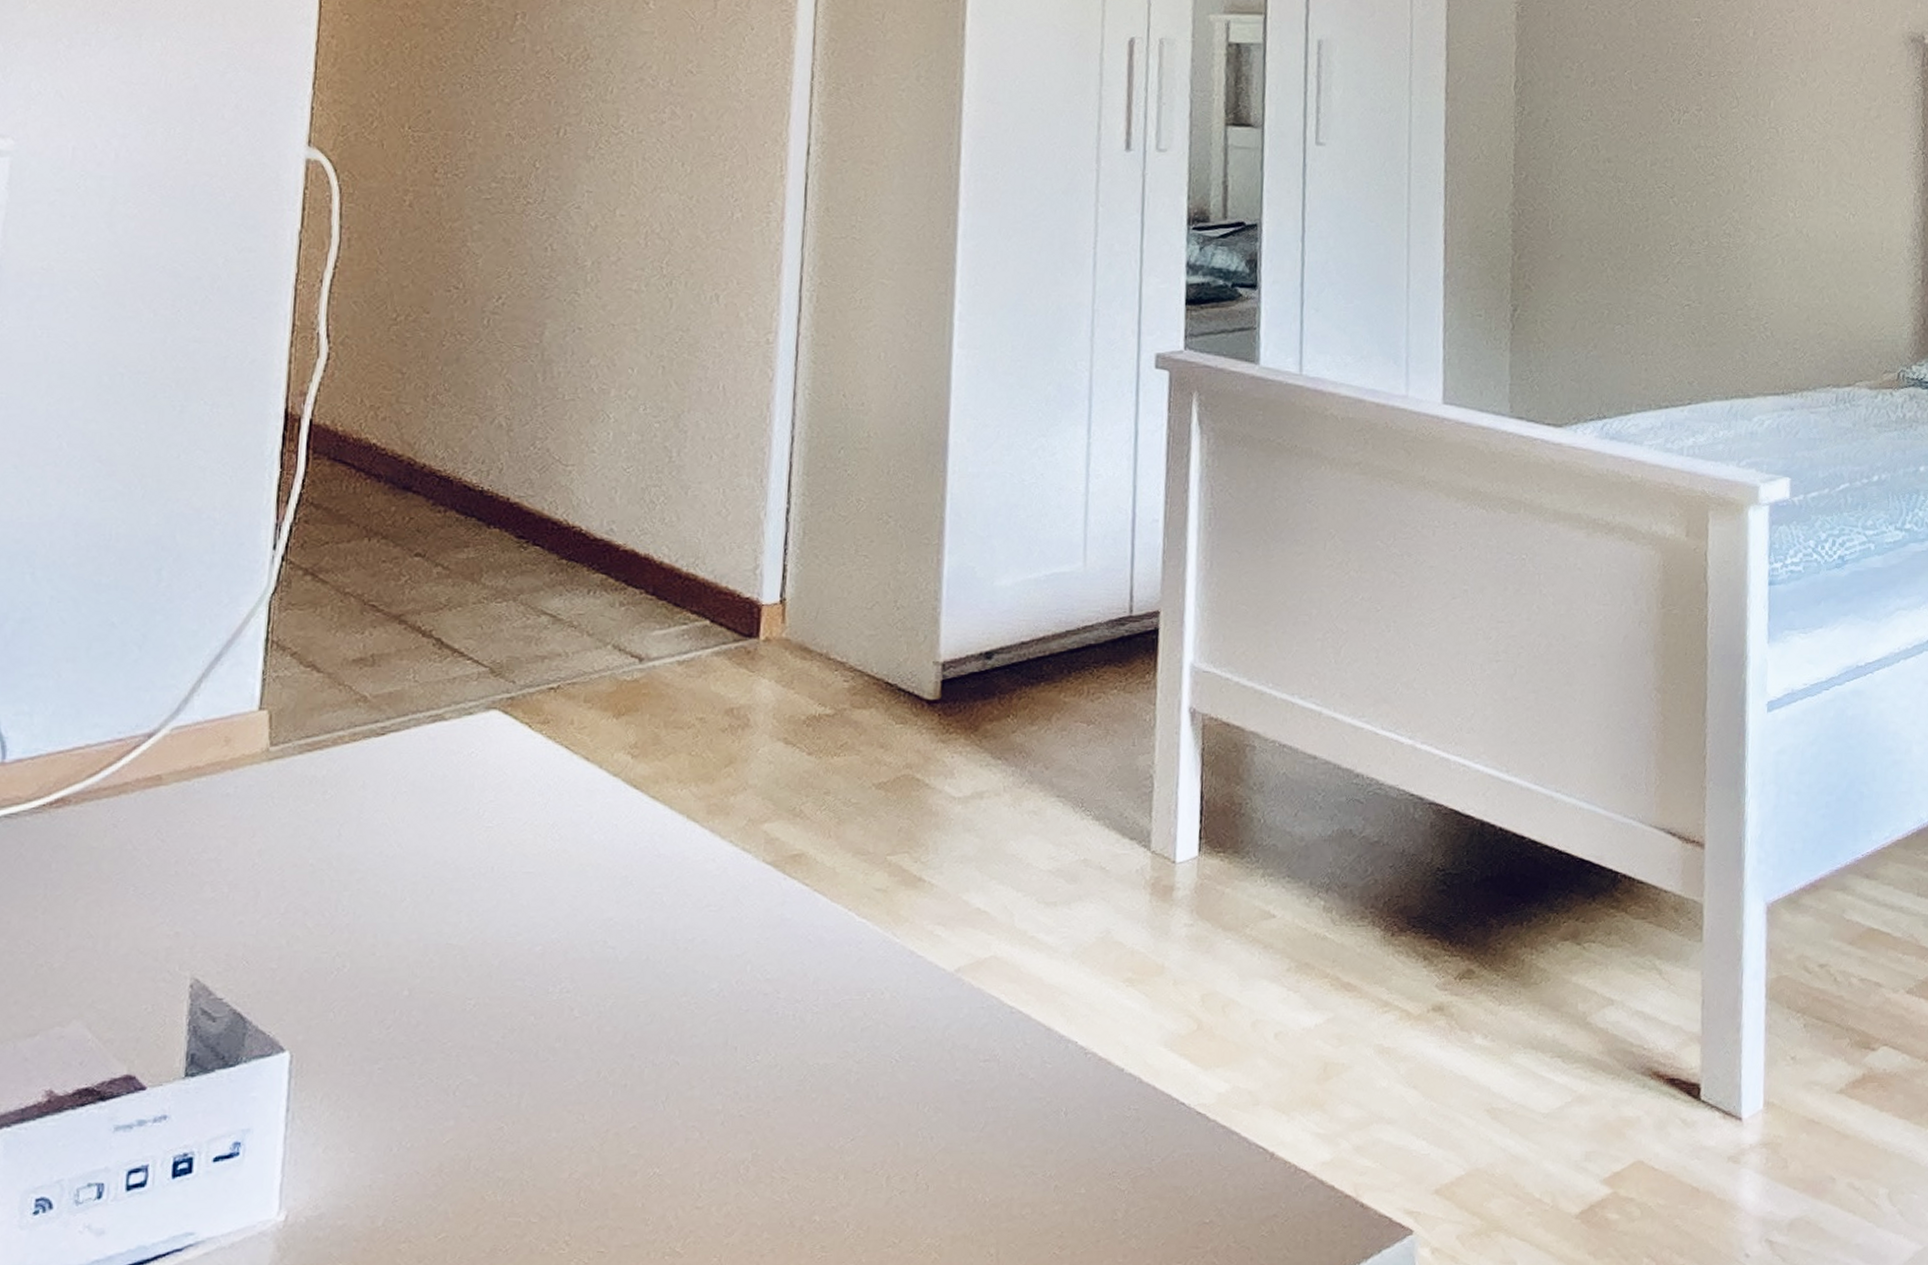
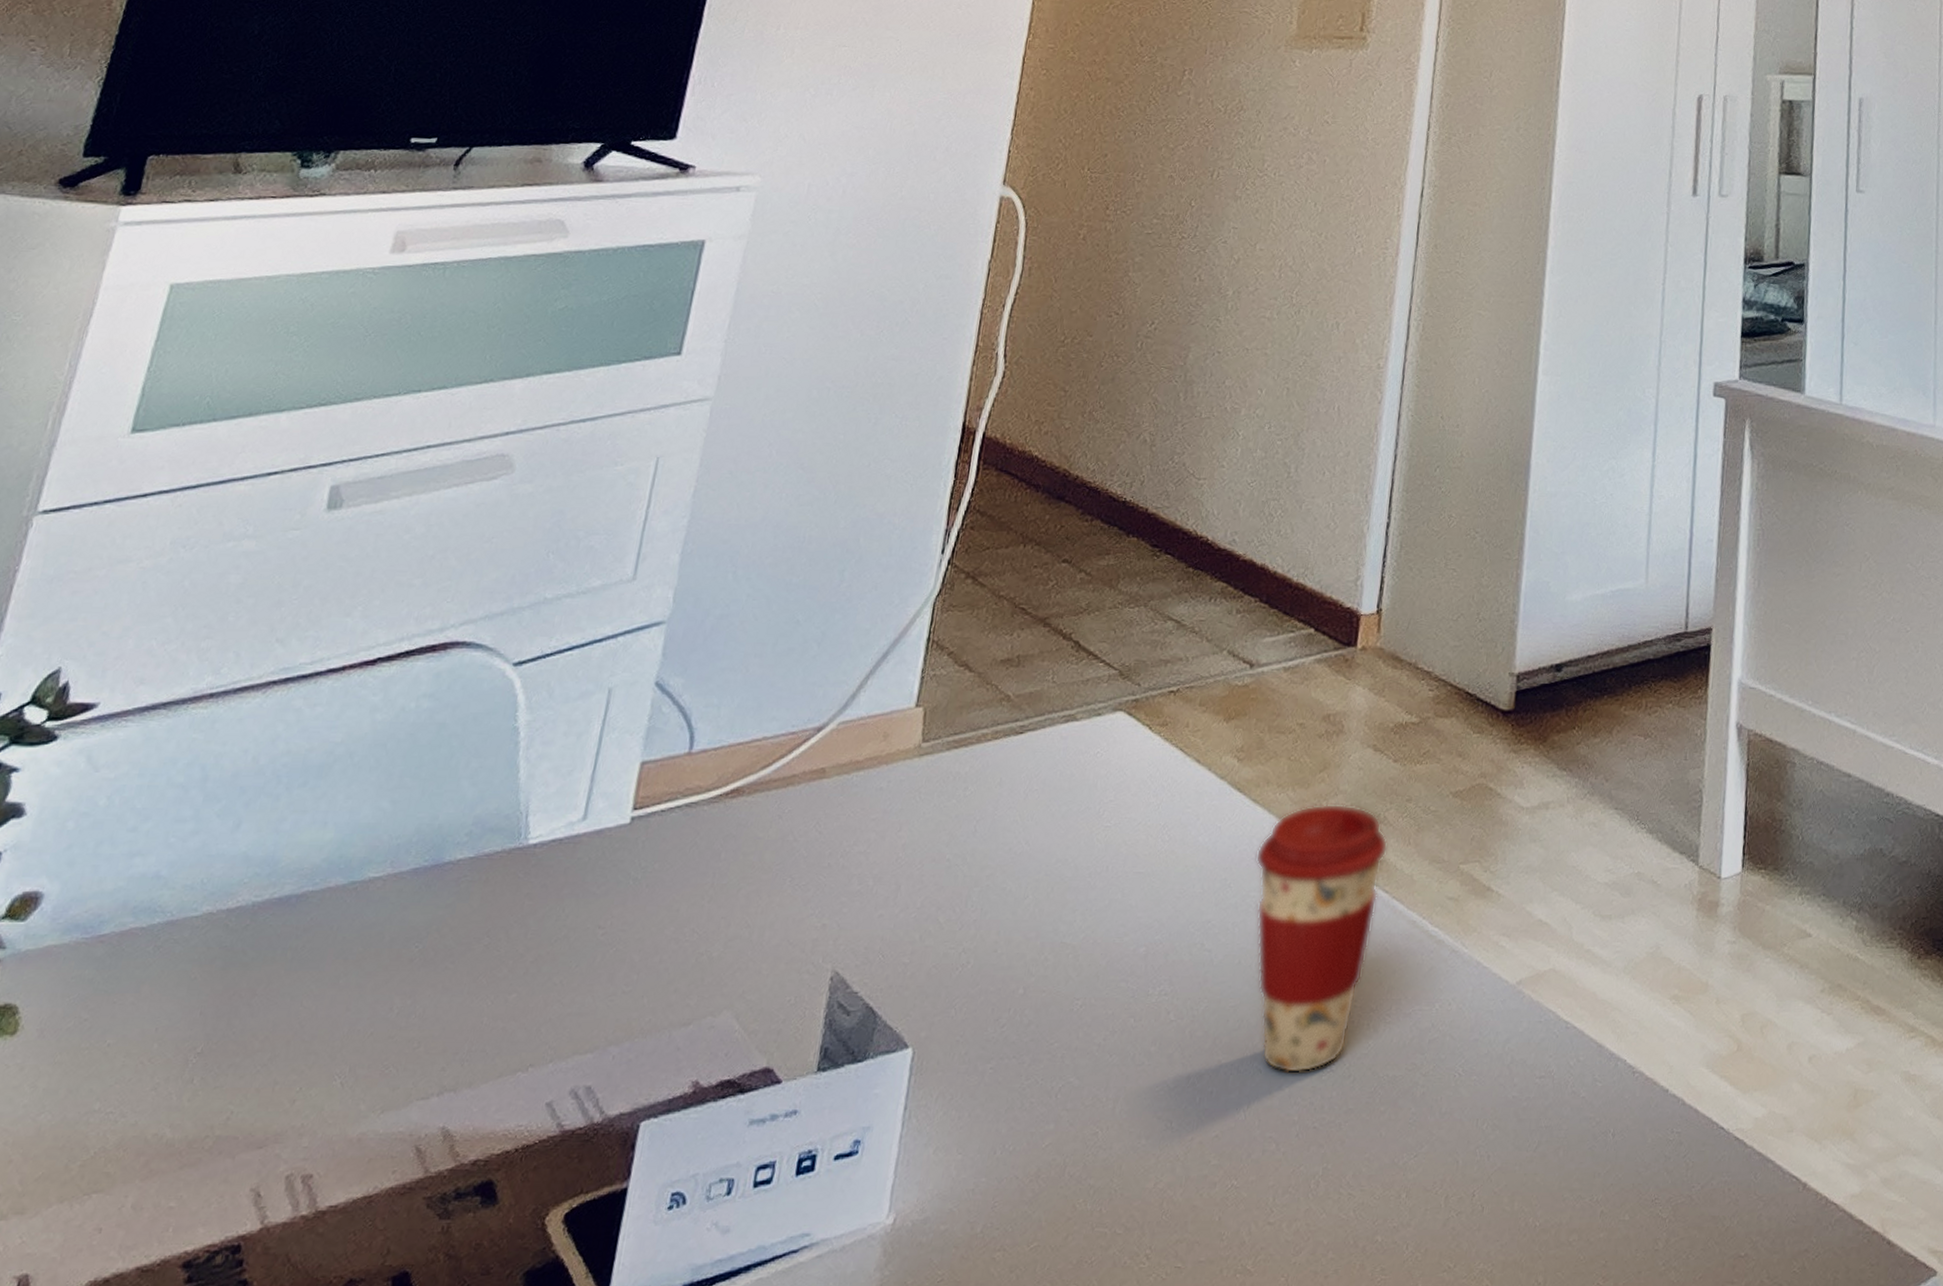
coffee cup: none [658,798,806,1065] -> present [1255,803,1388,1074]

